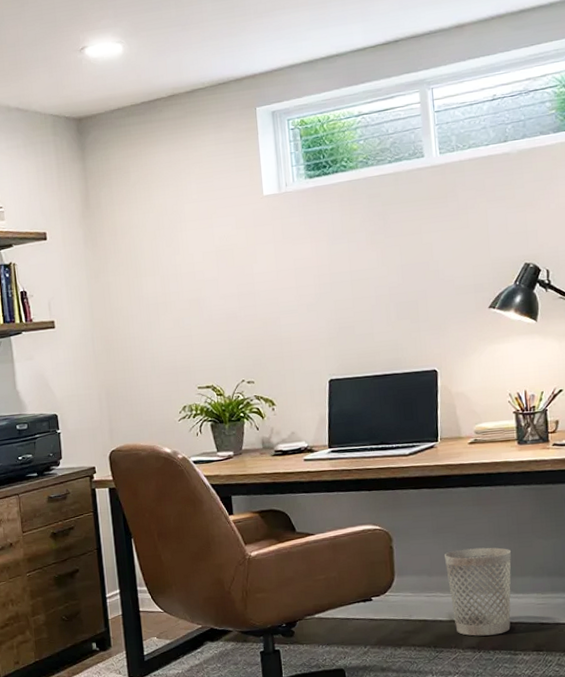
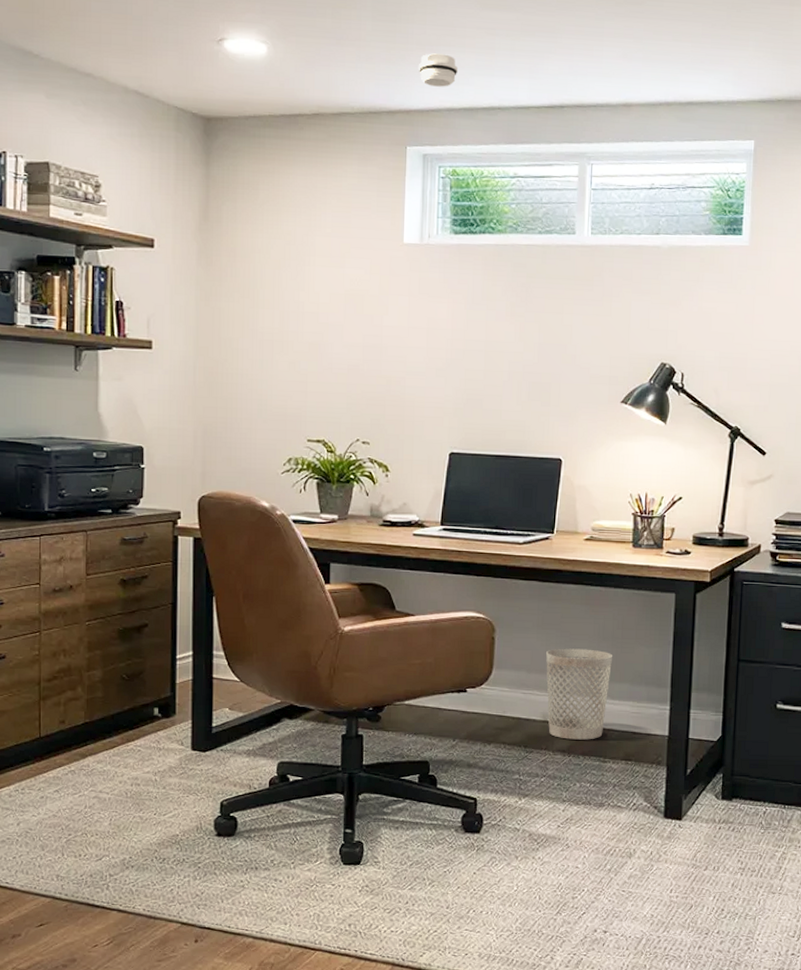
smoke detector: none [257,17,295,49] -> present [418,53,459,87]

